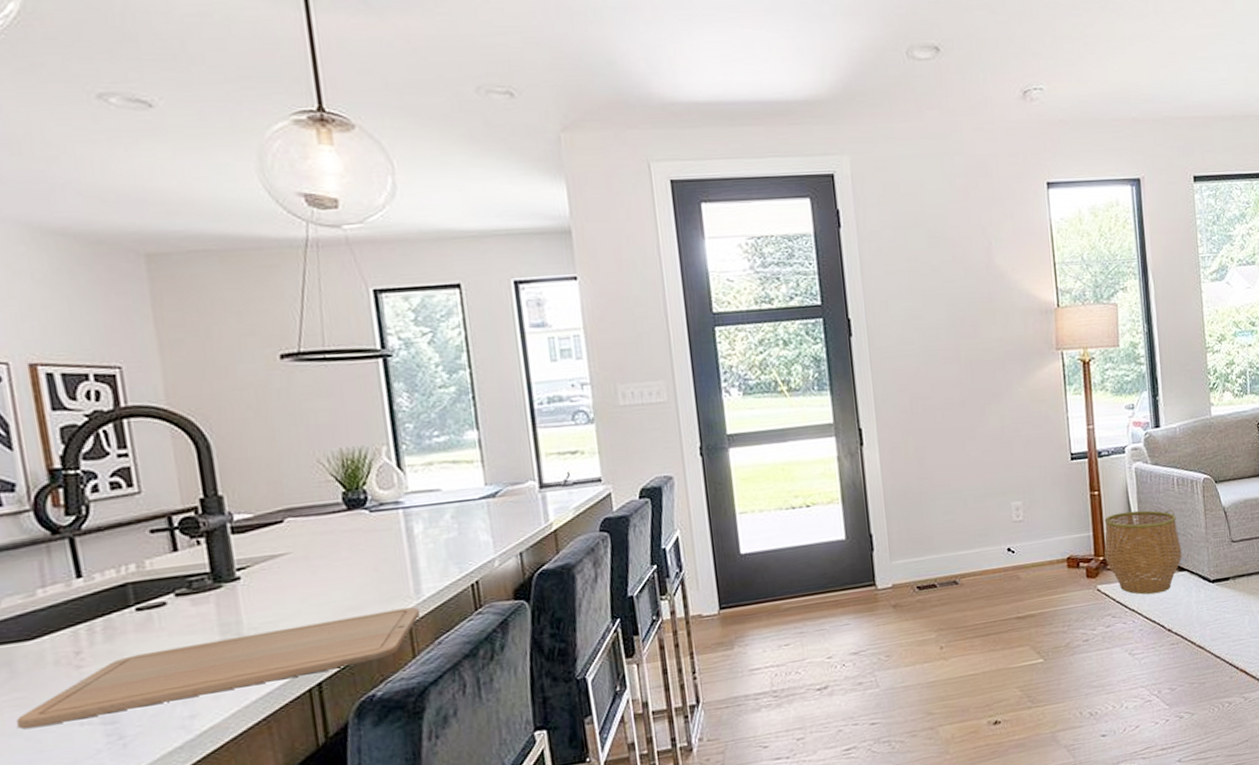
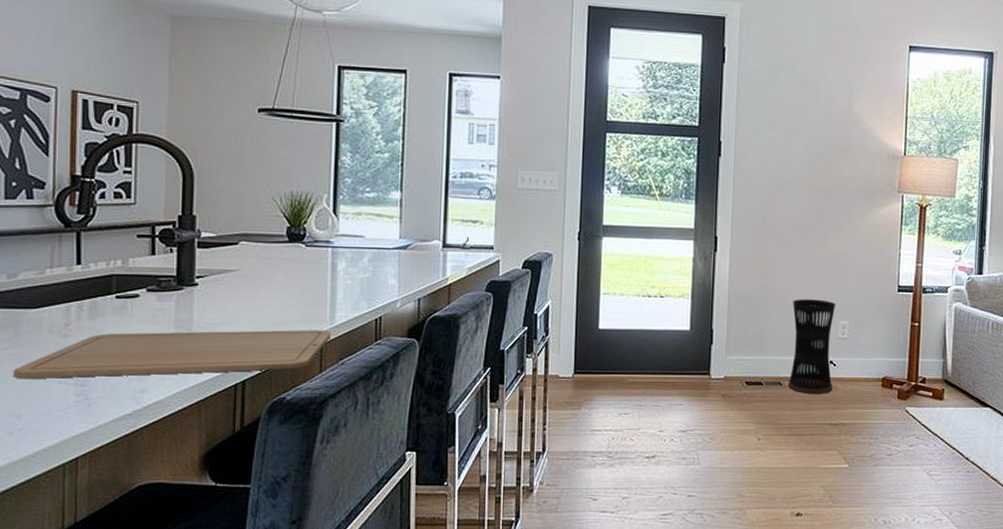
umbrella stand: none [957,481,1014,589] -> present [788,299,836,394]
basket: present [1104,509,1182,595] -> none [917,345,988,424]

